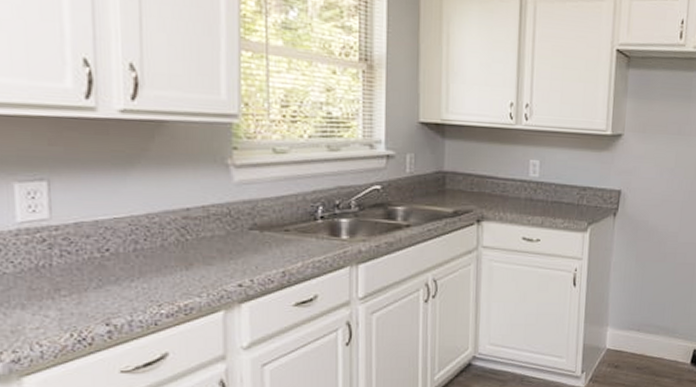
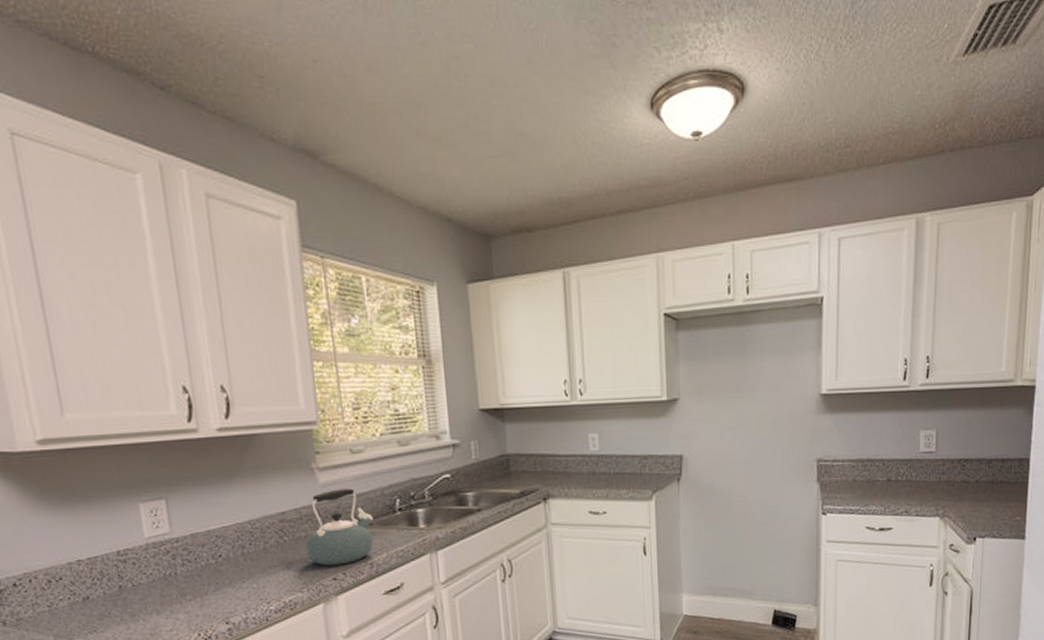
kettle: none [211,189,291,271] -> present [305,488,373,566]

